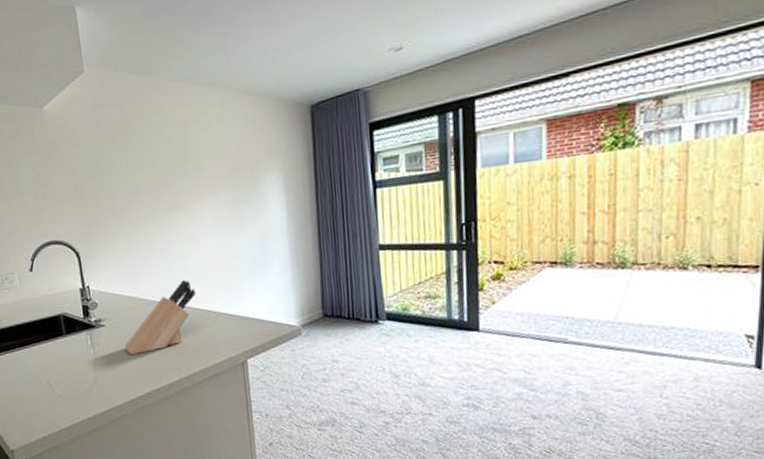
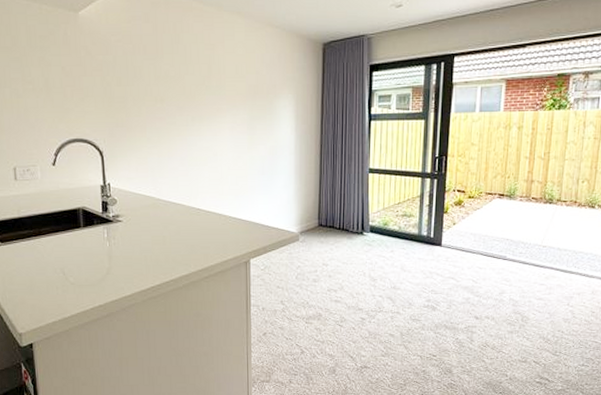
knife block: present [124,280,197,355] -> none [139,185,210,249]

